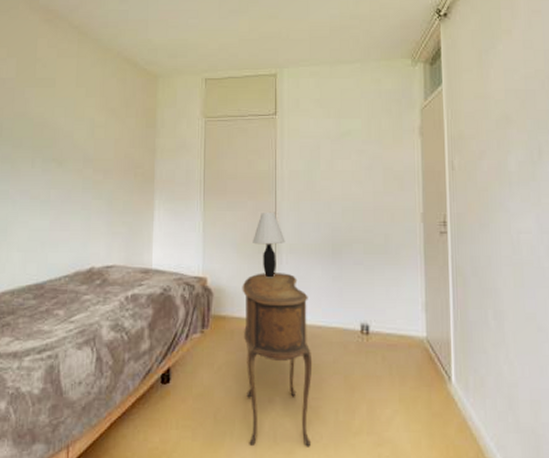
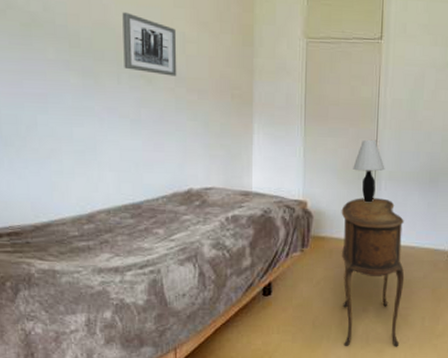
wall art: none [38,104,87,159] -> present [122,12,177,77]

